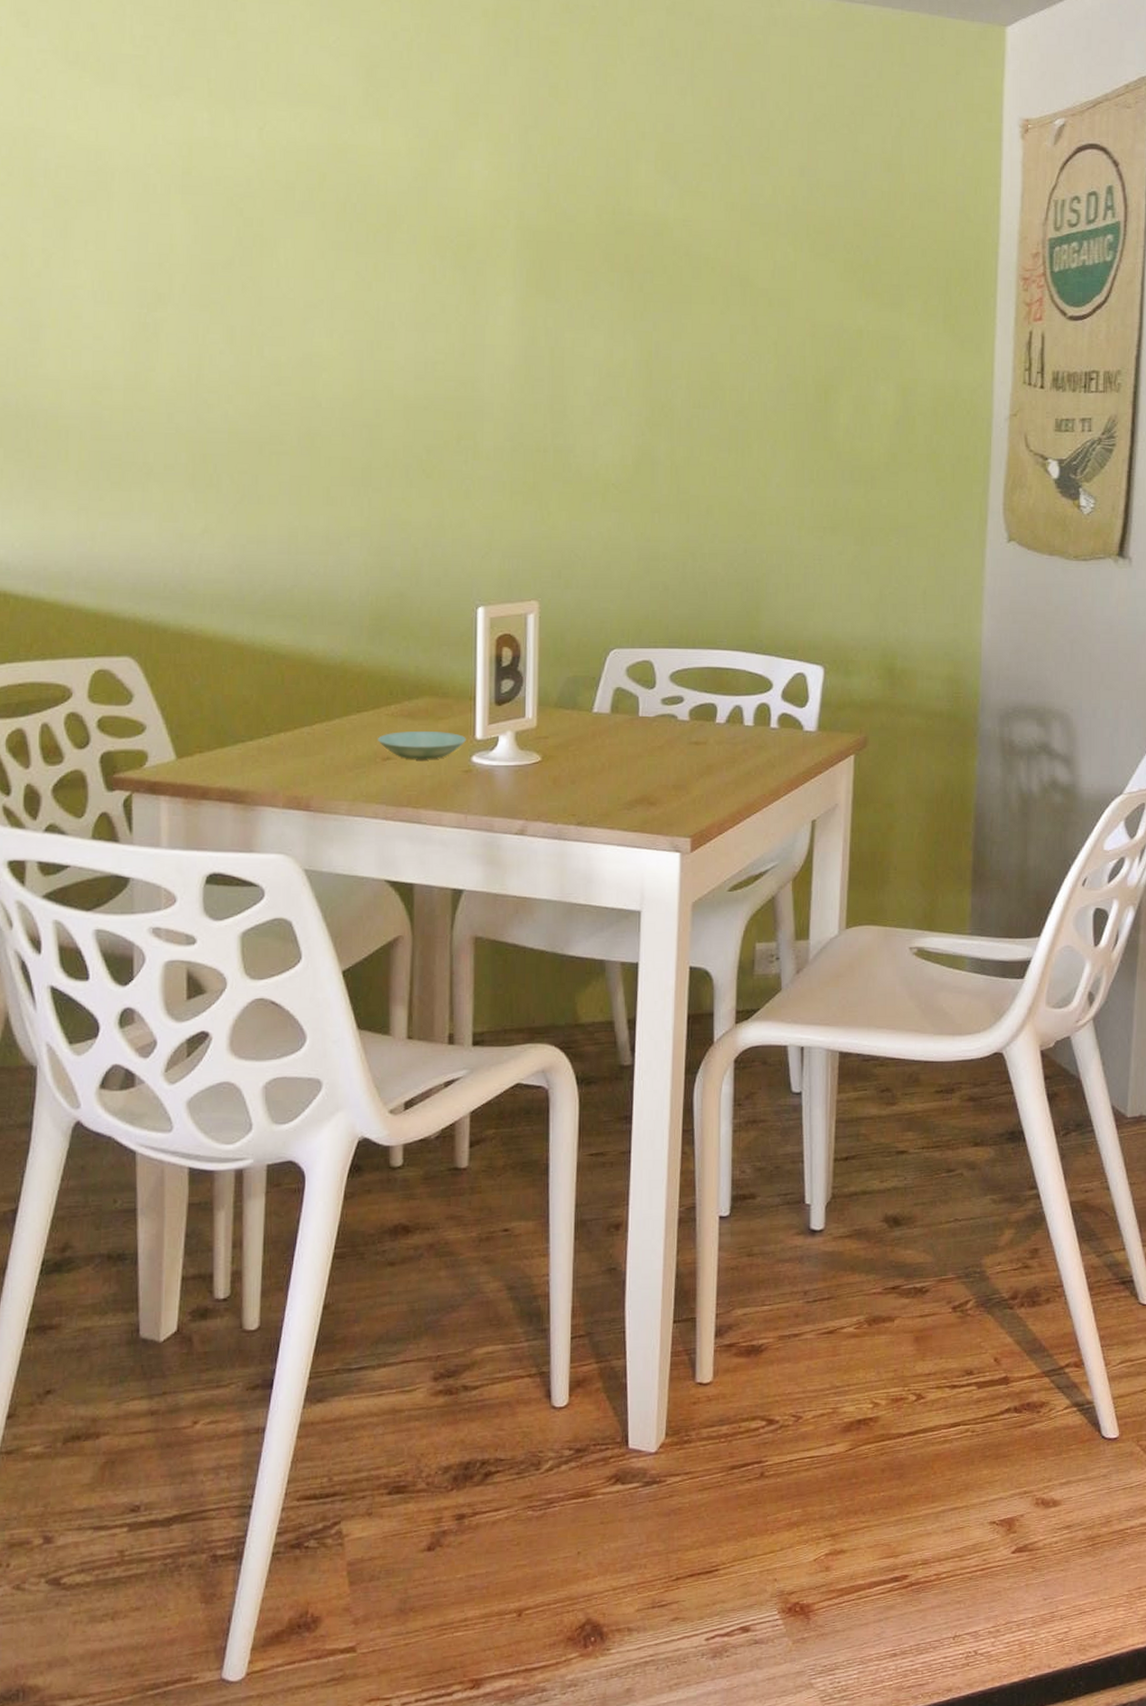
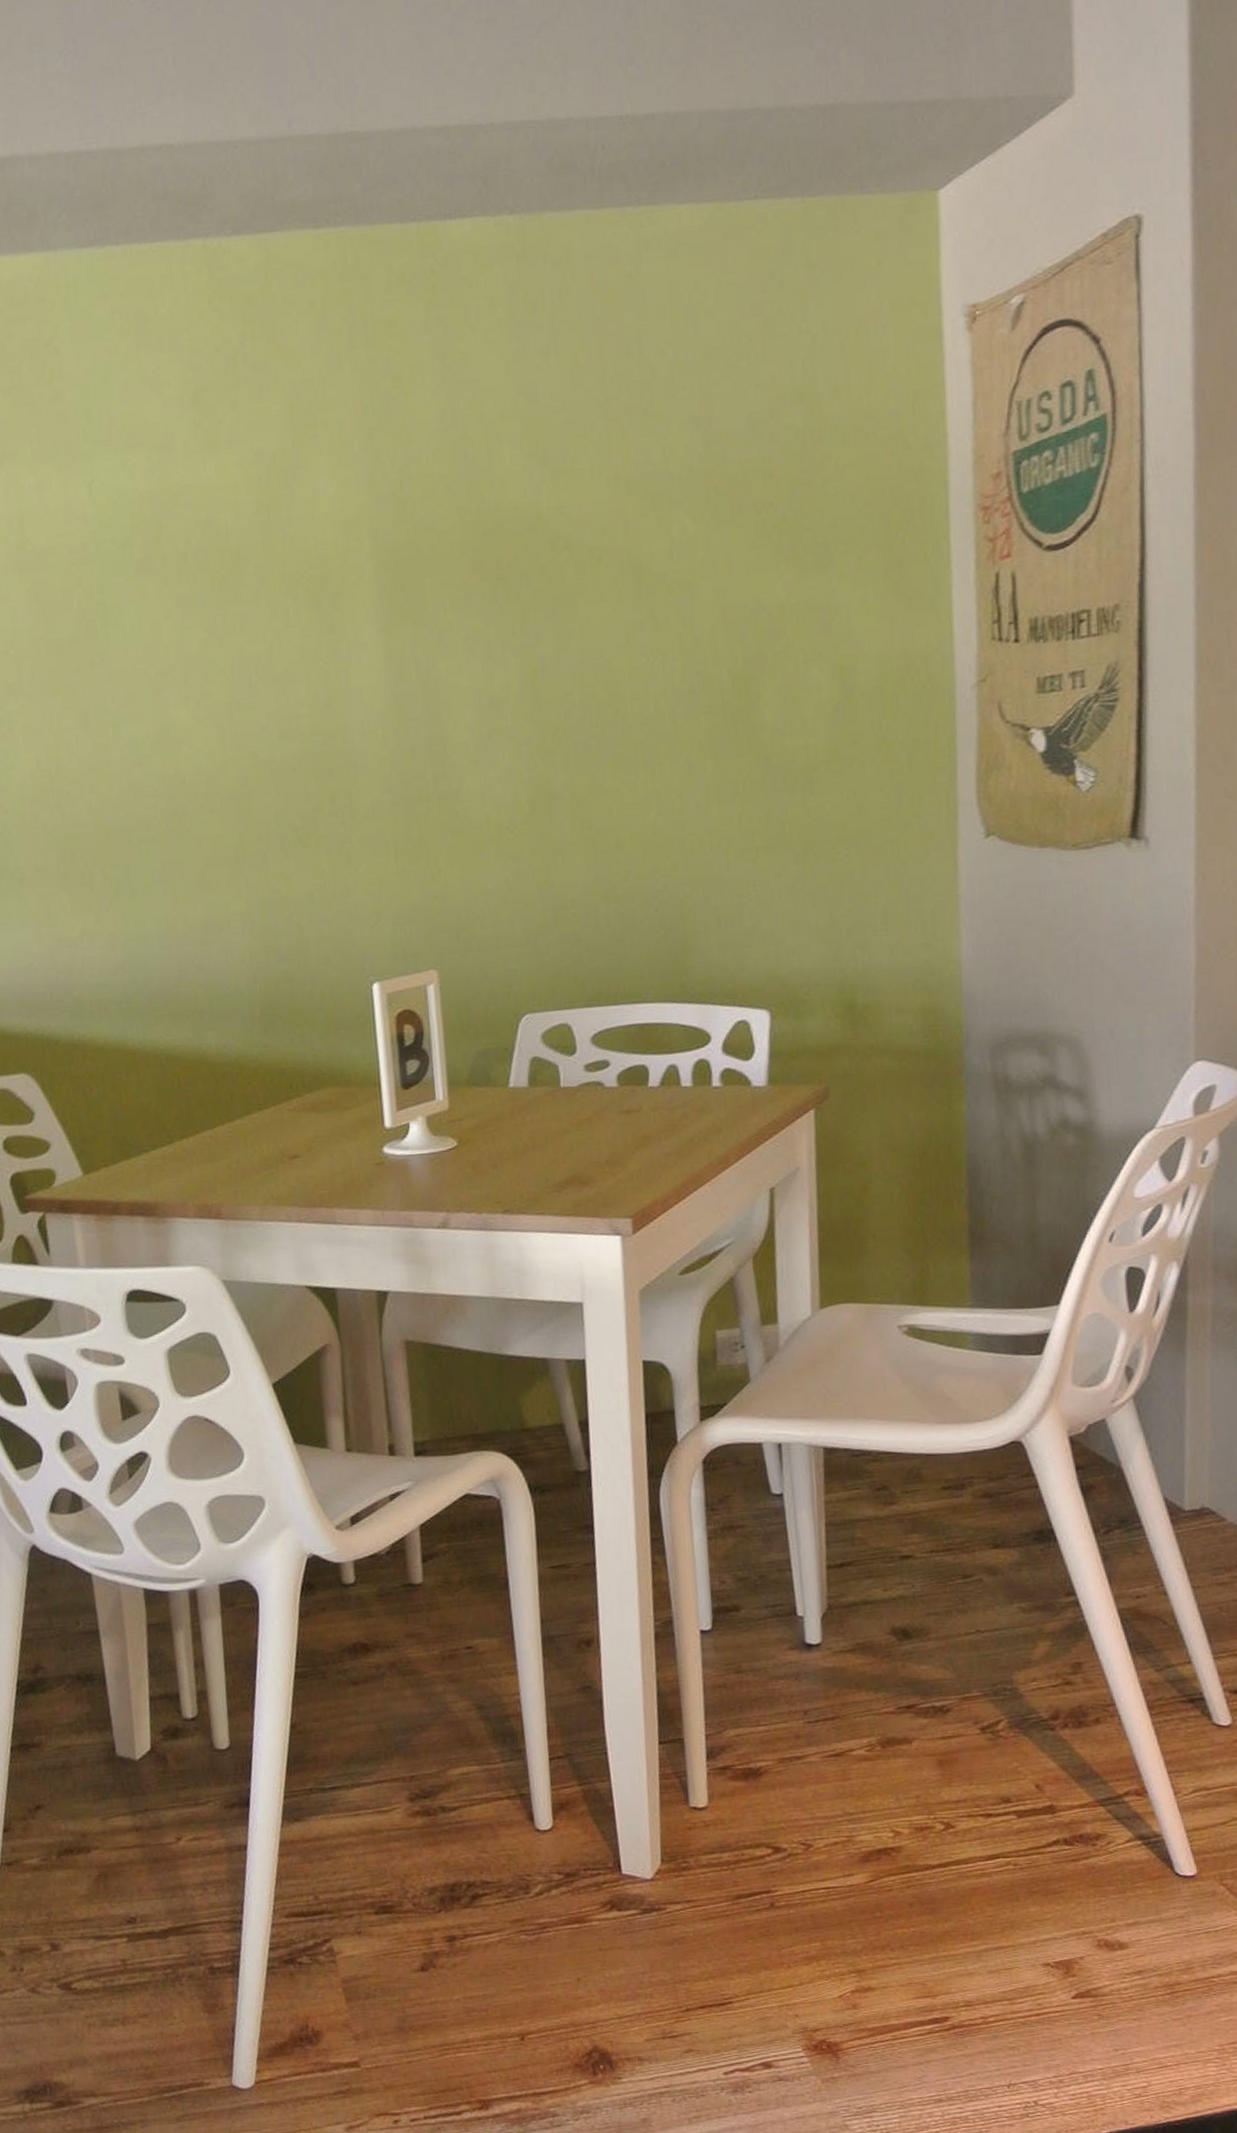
saucer: present [377,730,466,759] -> none [281,1123,375,1156]

